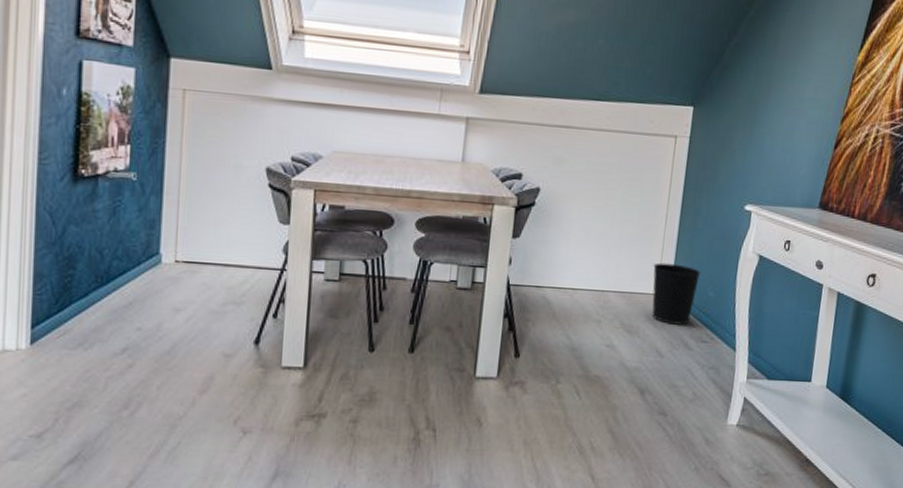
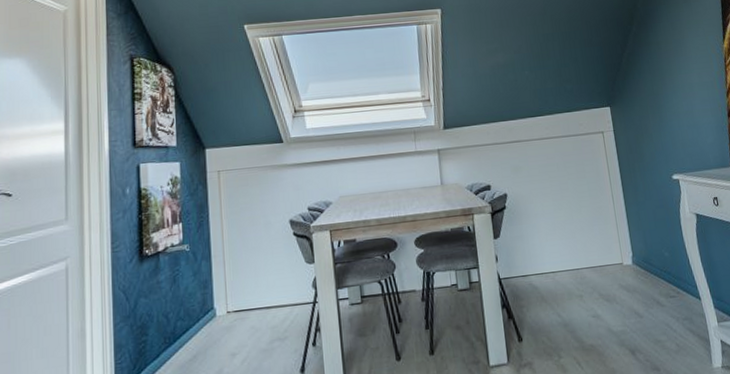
wastebasket: present [652,262,701,325] -> none [613,234,656,287]

